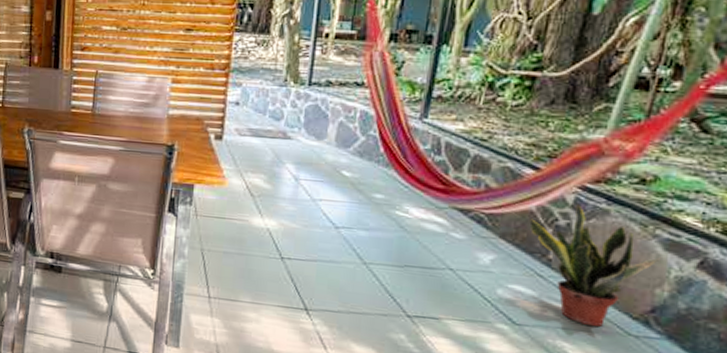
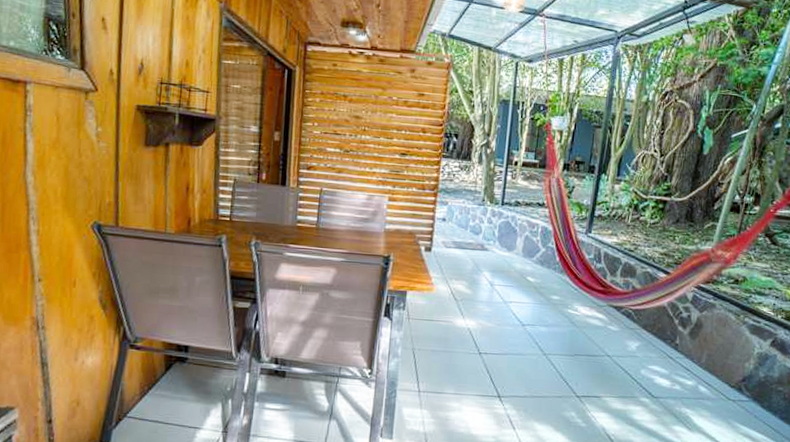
potted plant: present [529,203,660,327] -> none [663,299,748,396]

